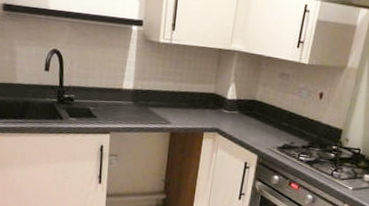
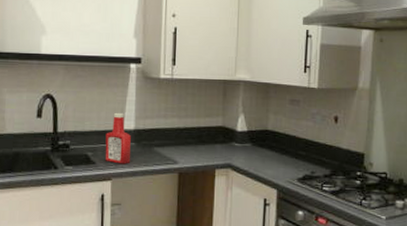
ketchup bottle: none [105,72,129,121] -> present [105,112,131,164]

